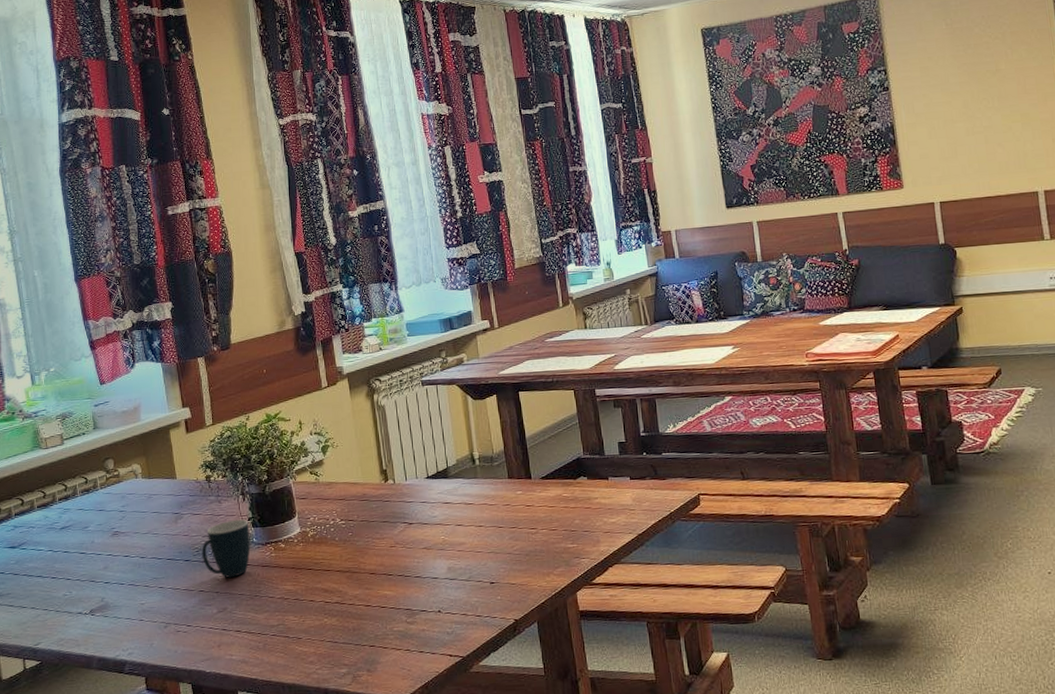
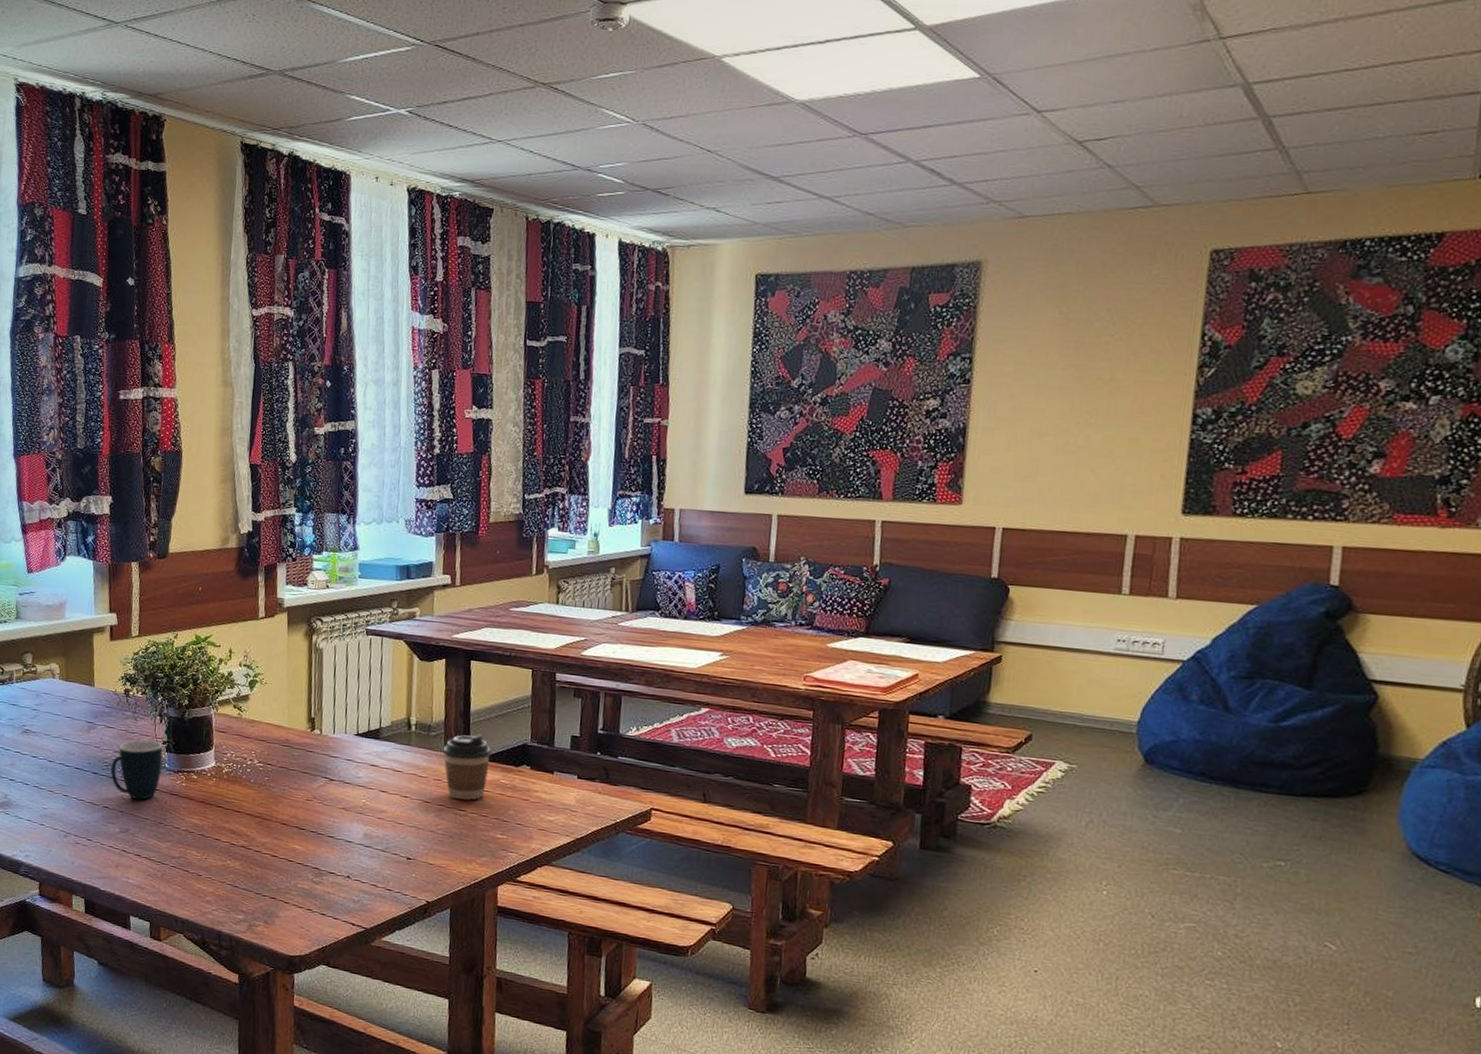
coffee cup: none [507,456,551,519] -> present [443,734,491,801]

